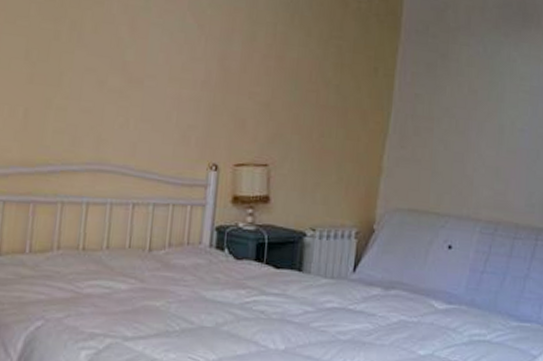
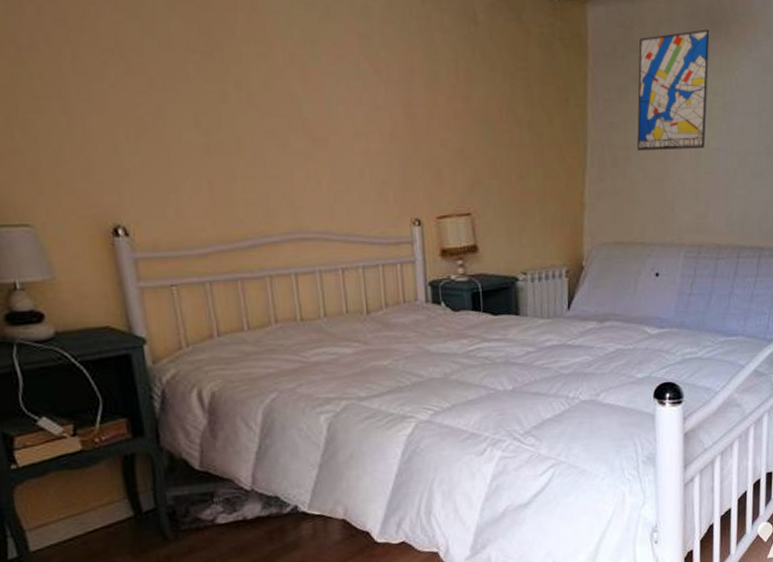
wall art: none [441,19,521,128] -> present [637,29,710,151]

